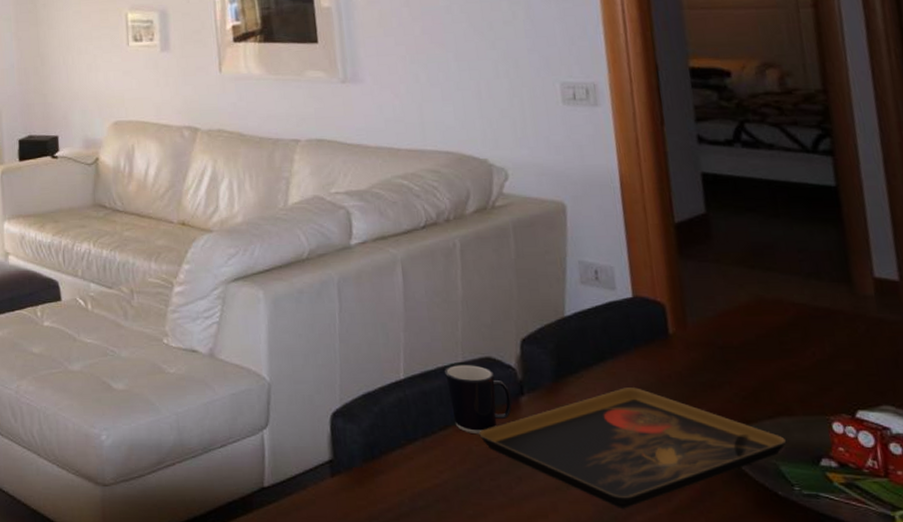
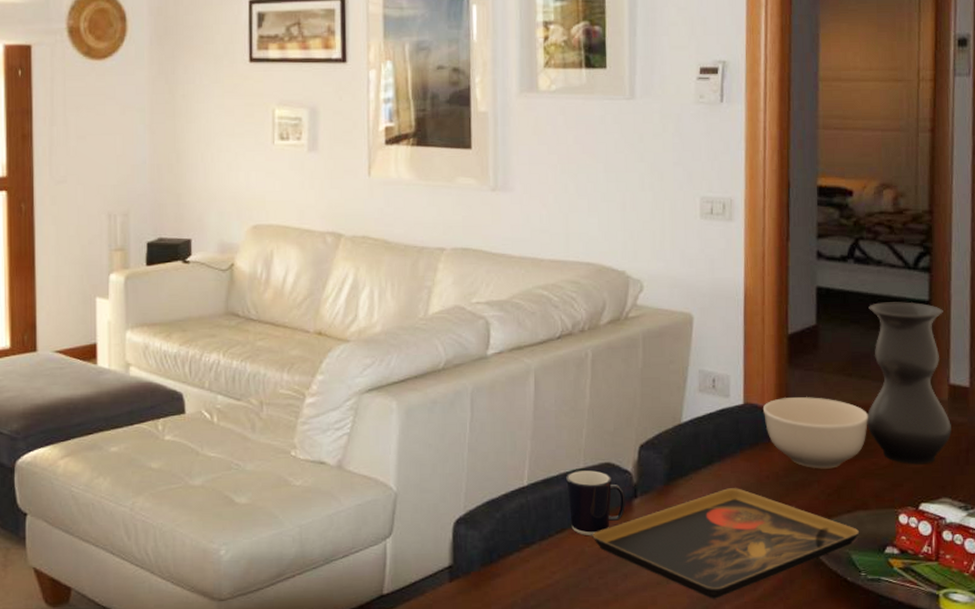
bowl: none [655,290,781,369] -> present [762,397,869,469]
vase: none [765,187,884,367] -> present [867,302,952,465]

